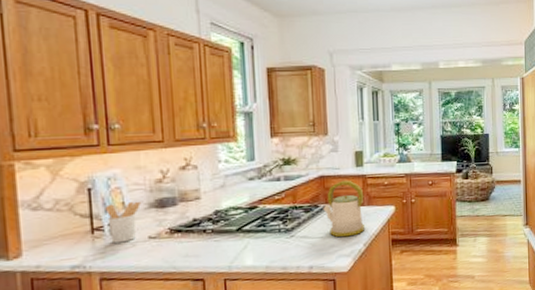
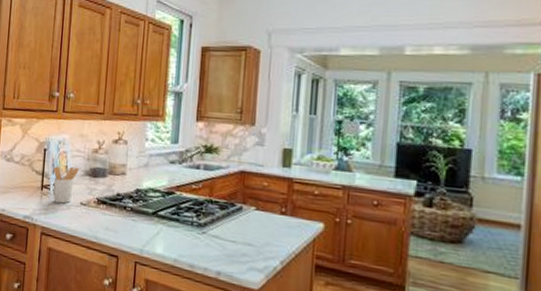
kettle: present [323,180,364,237] -> none [239,180,288,249]

